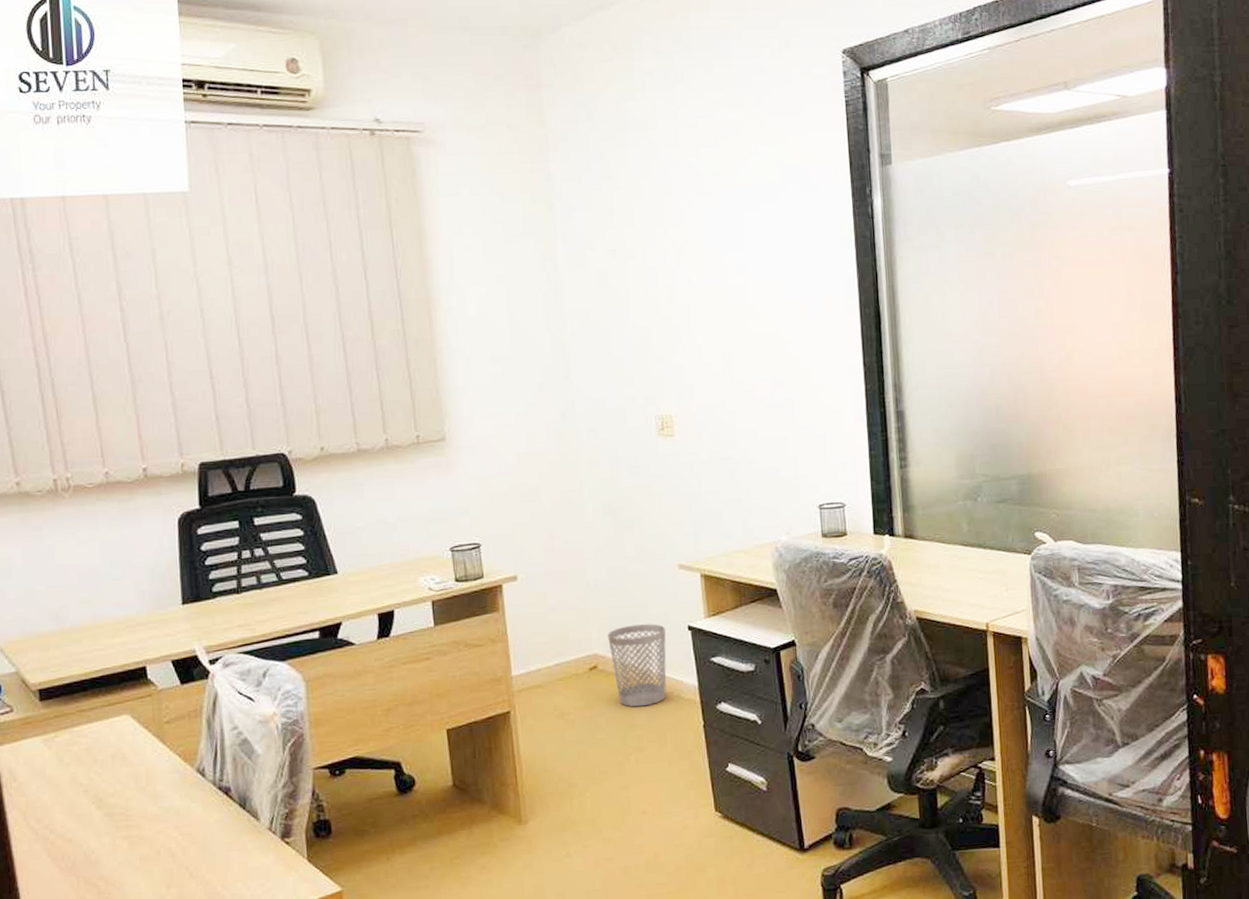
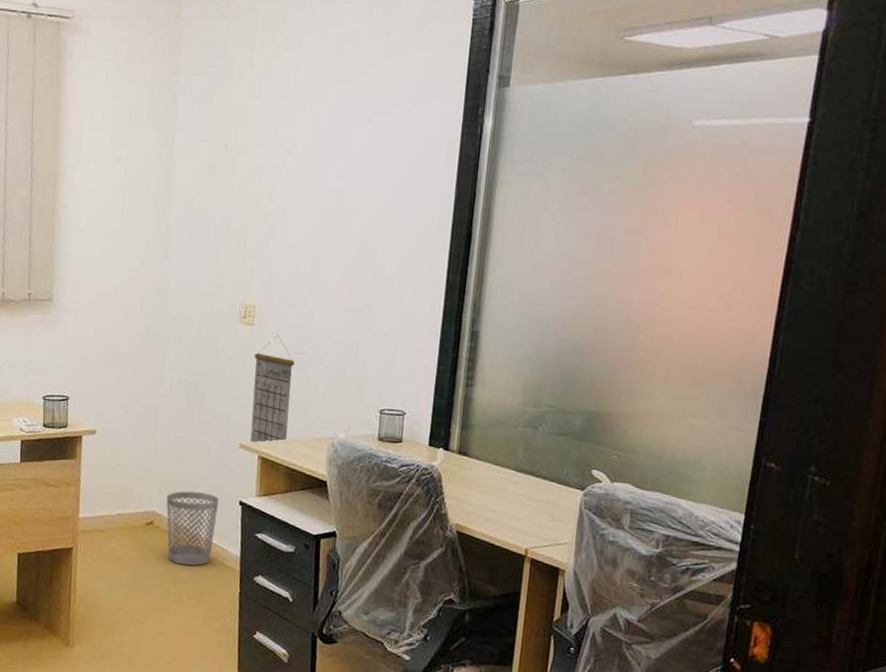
calendar: none [679,442,727,562] -> present [250,334,295,444]

